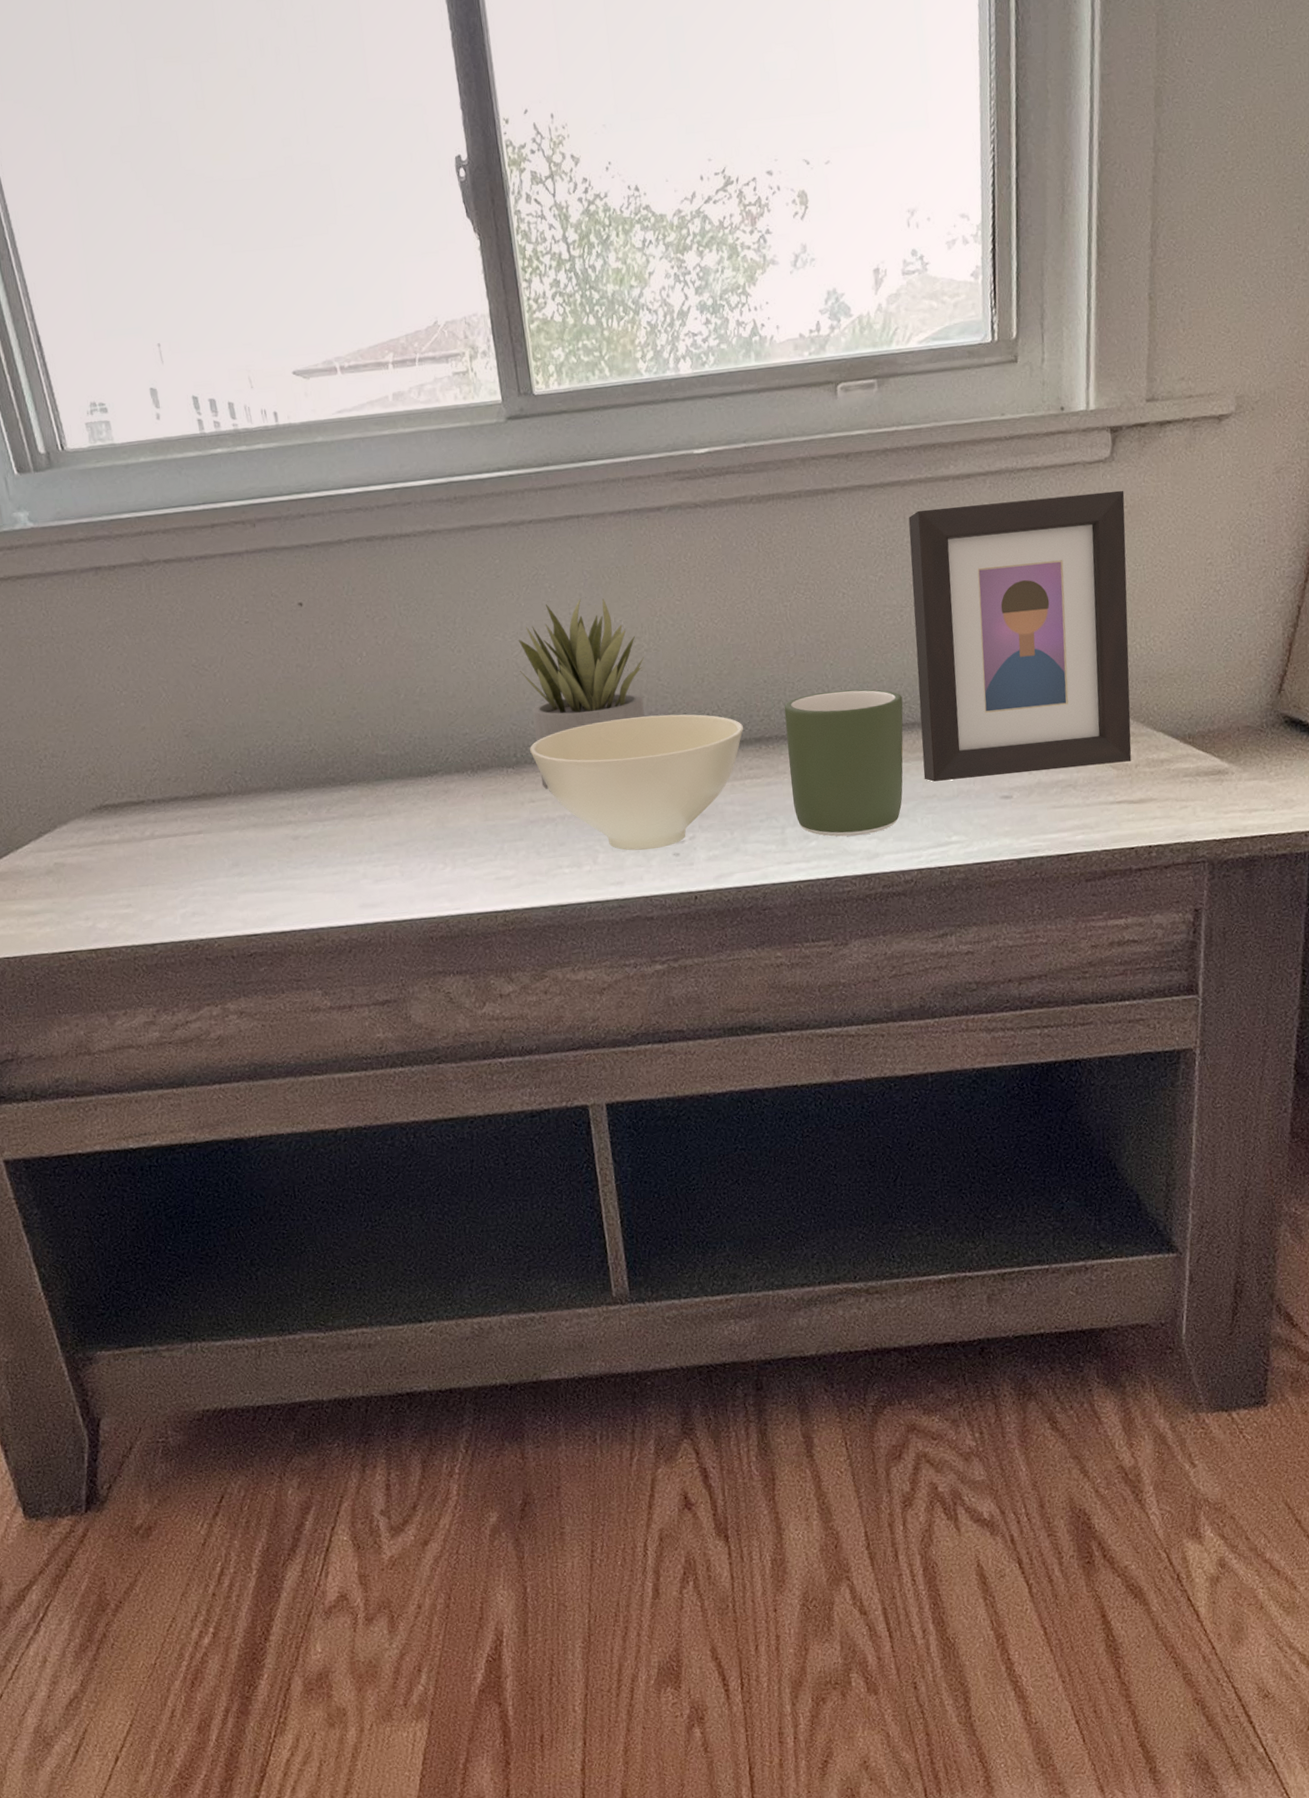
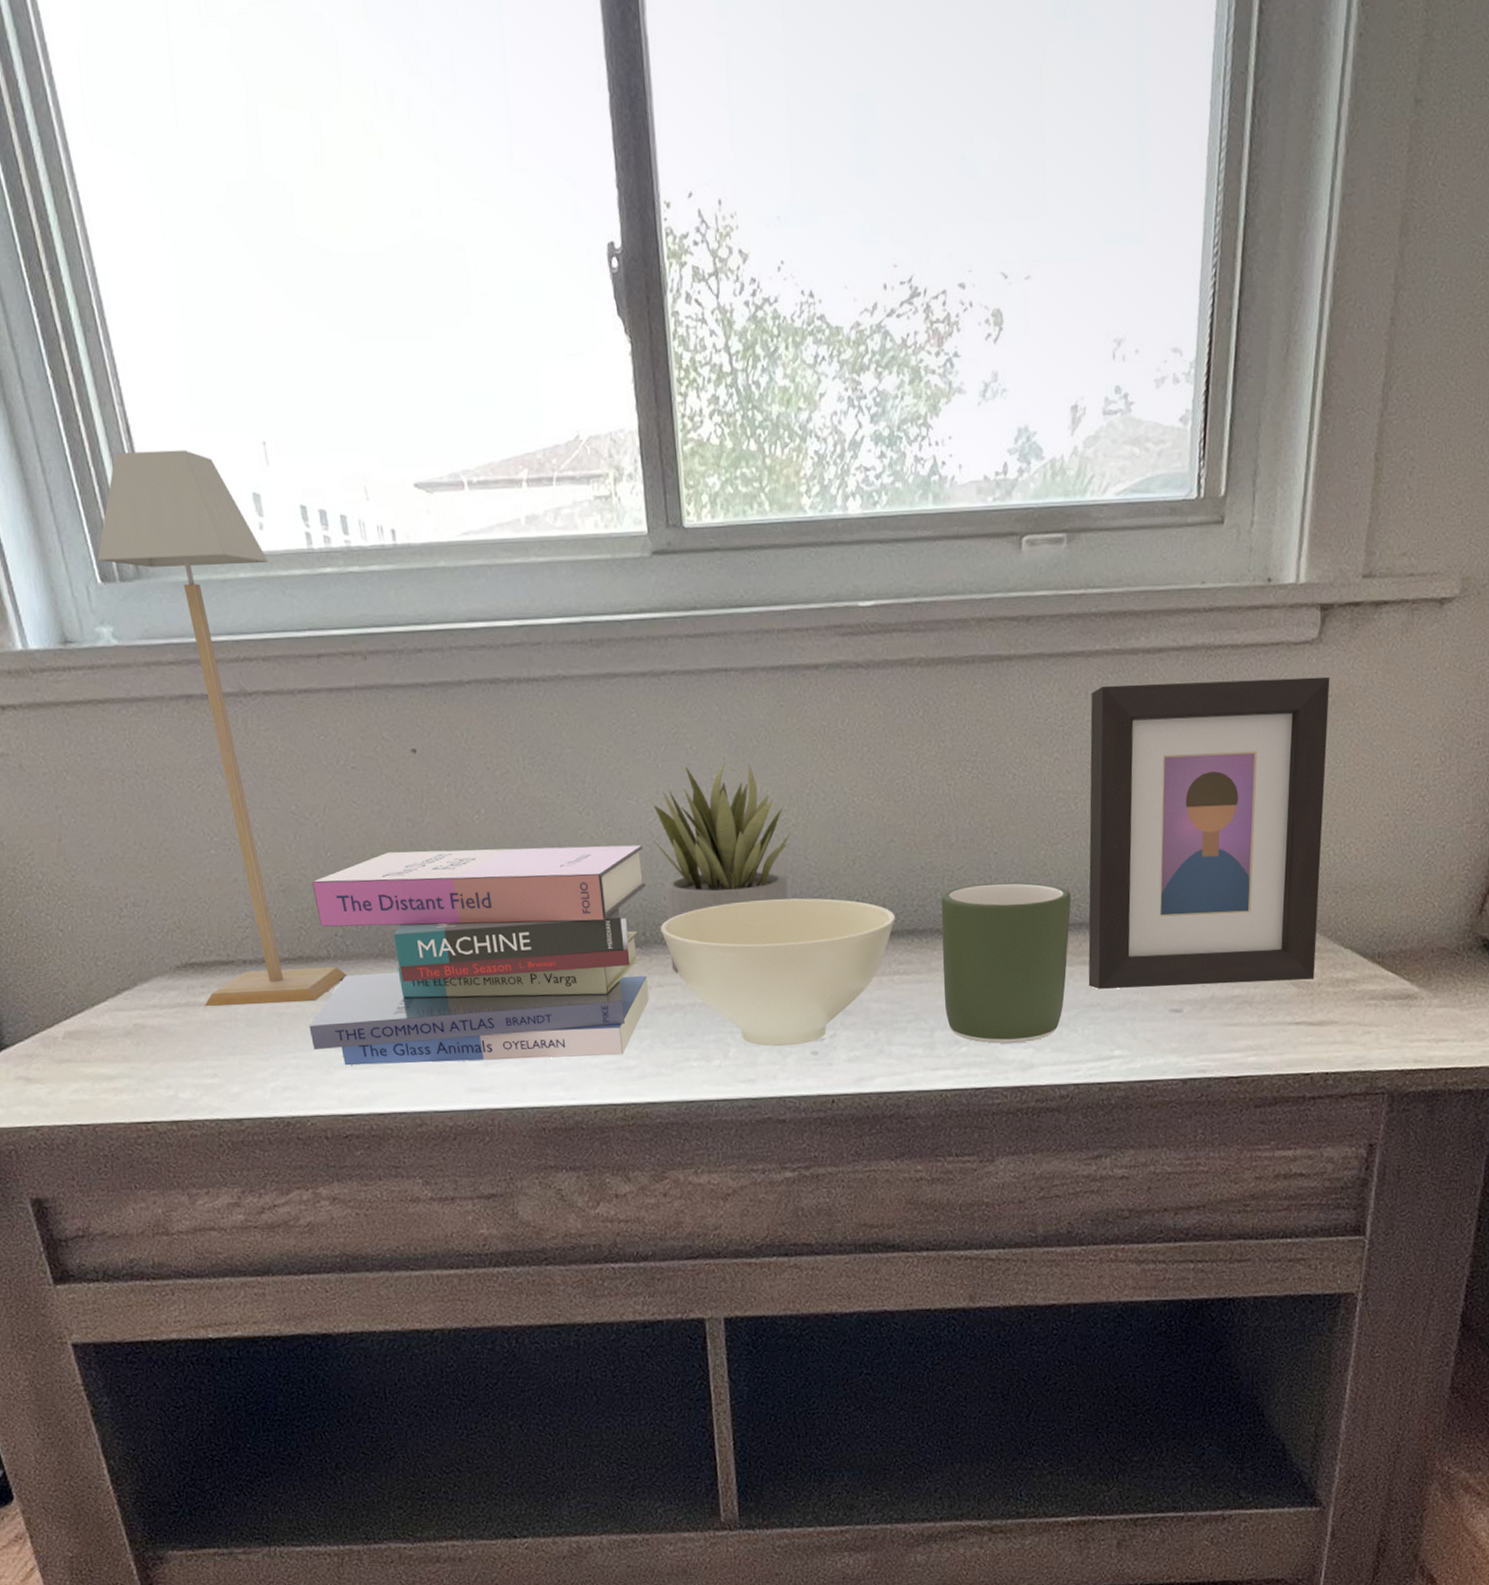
table lamp: none [14,355,247,844] -> present [97,450,347,1007]
books: none [212,675,523,890] -> present [309,844,650,1066]

